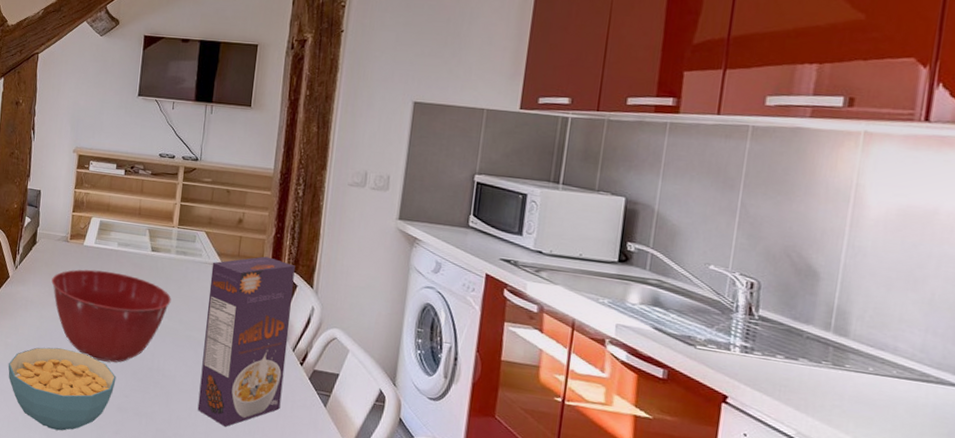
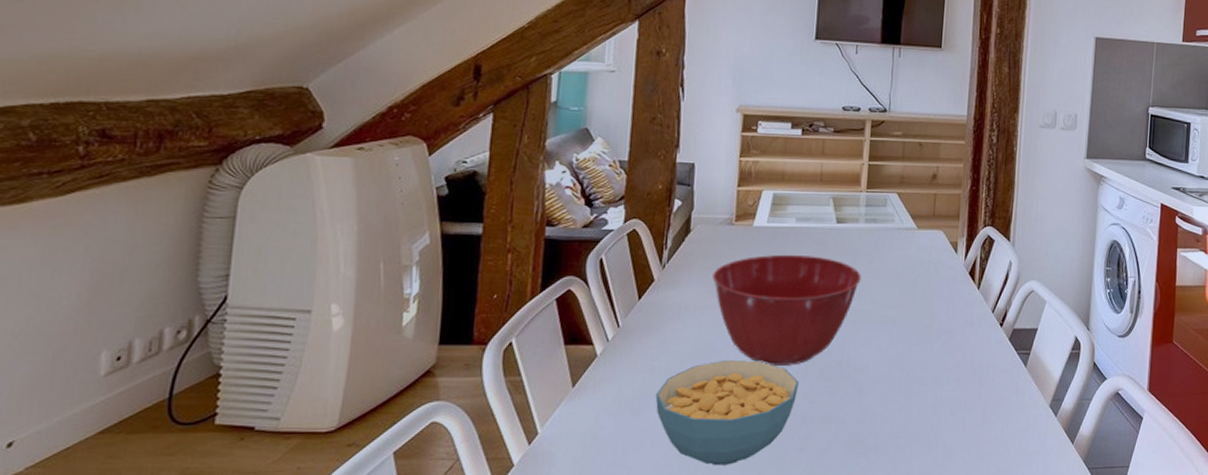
cereal box: present [197,256,295,427] -> none [894,213,992,412]

